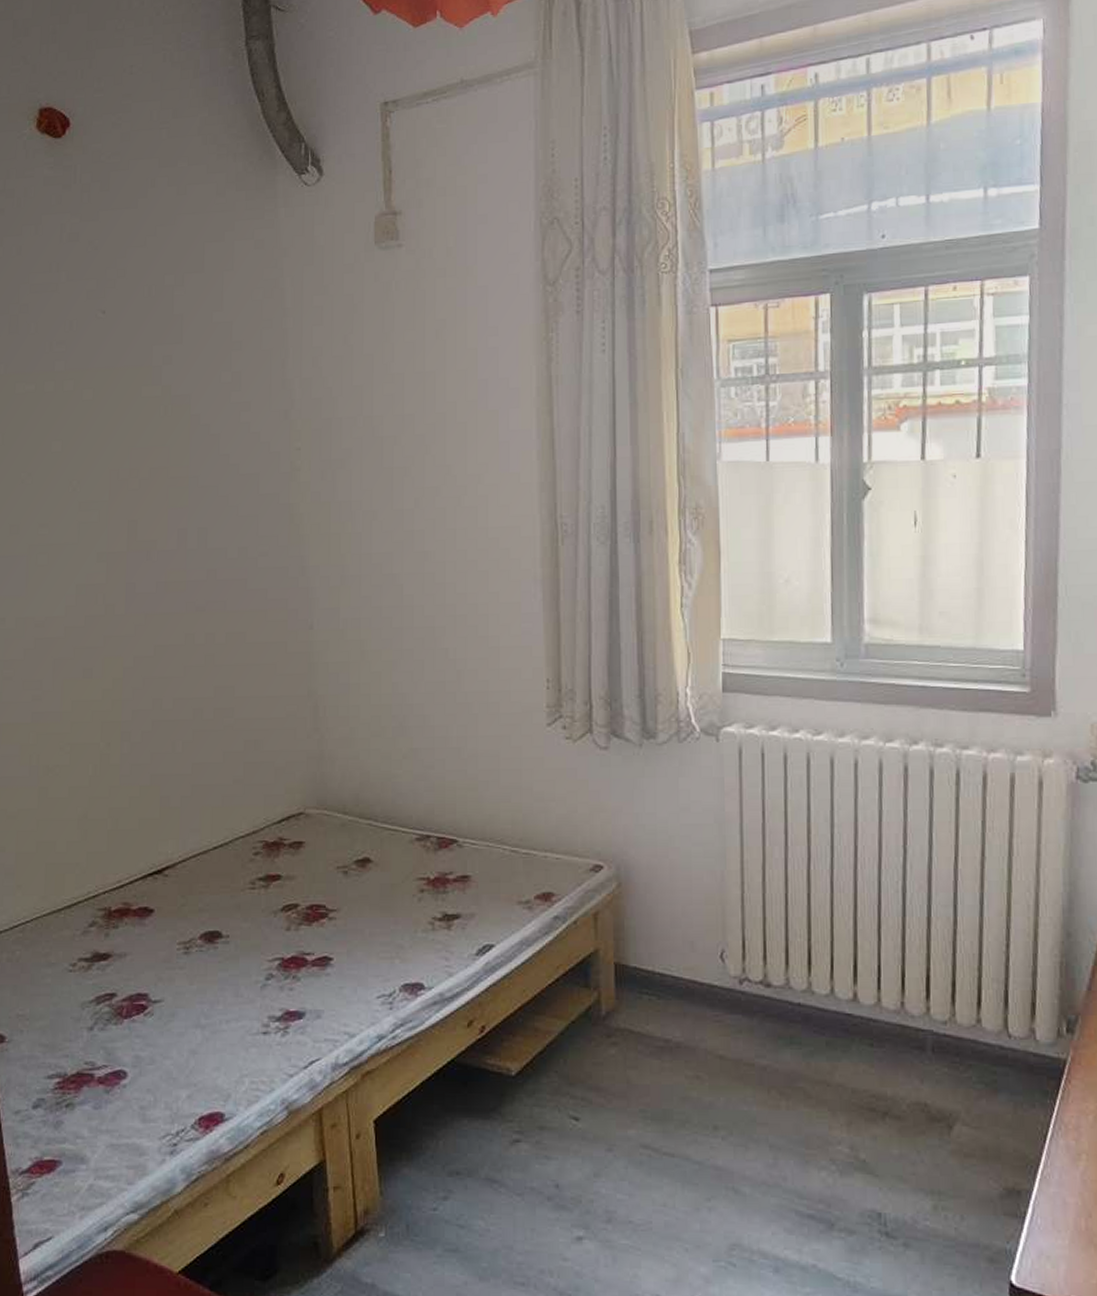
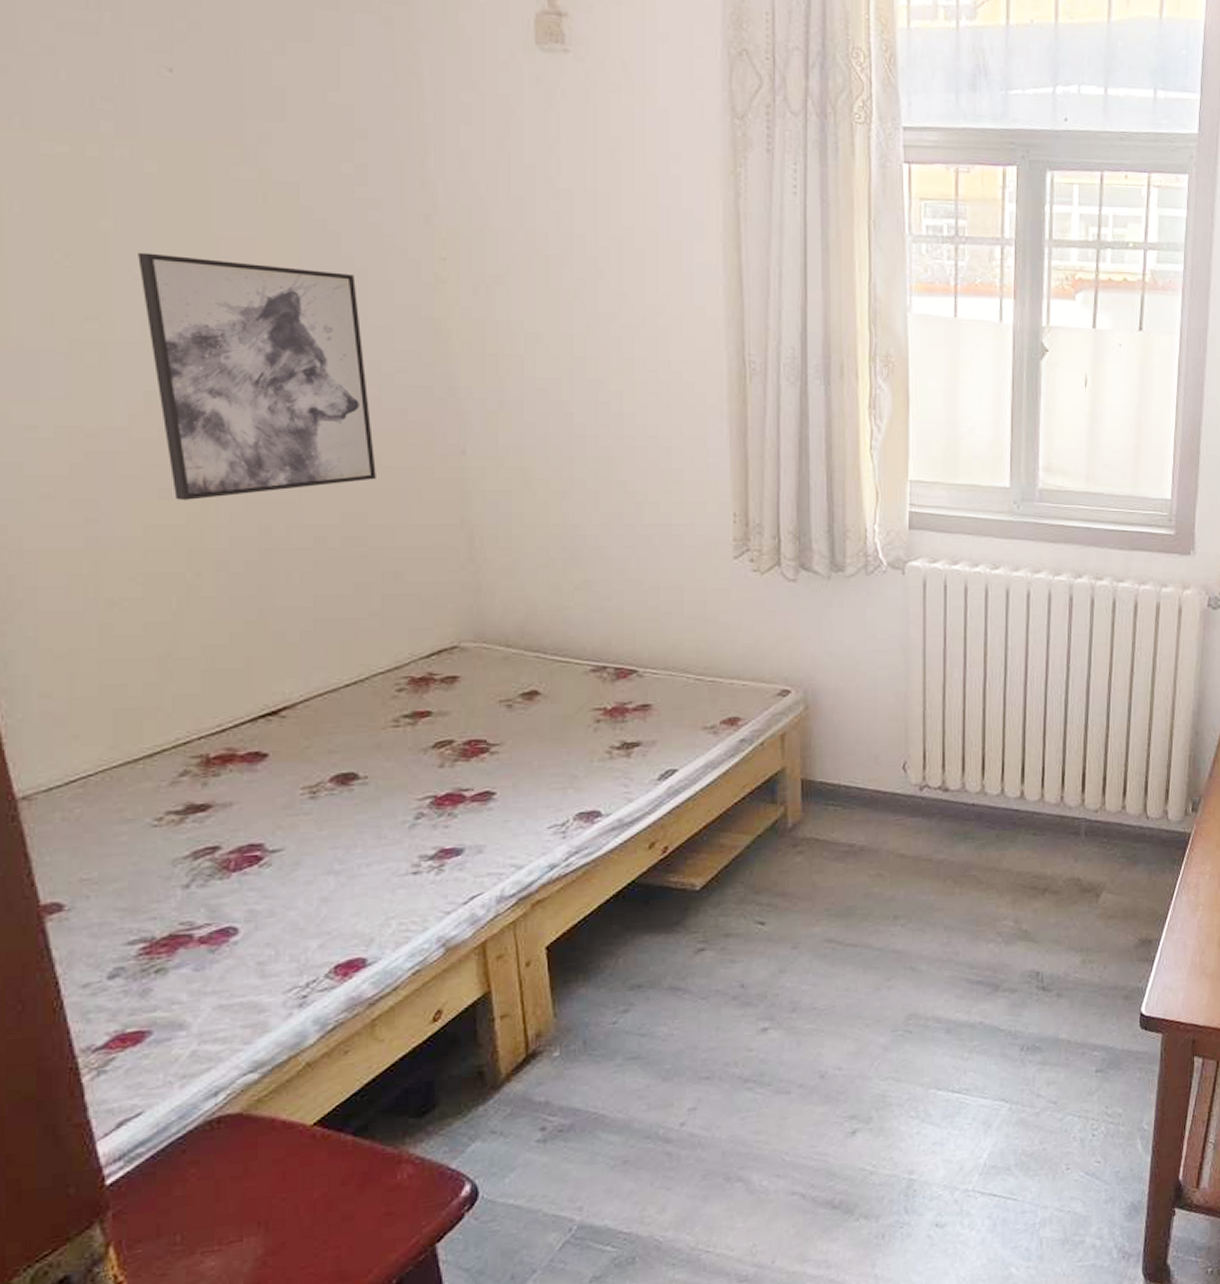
wall art: none [76,466,242,678] -> present [138,252,376,500]

